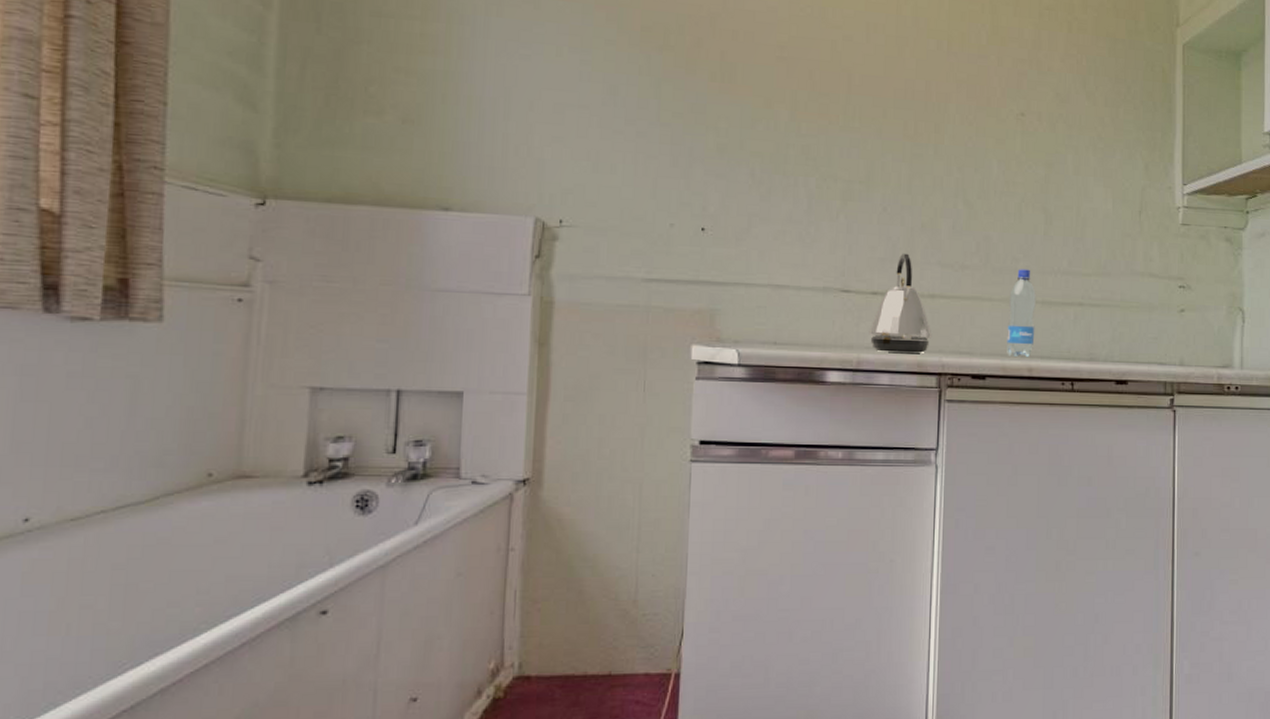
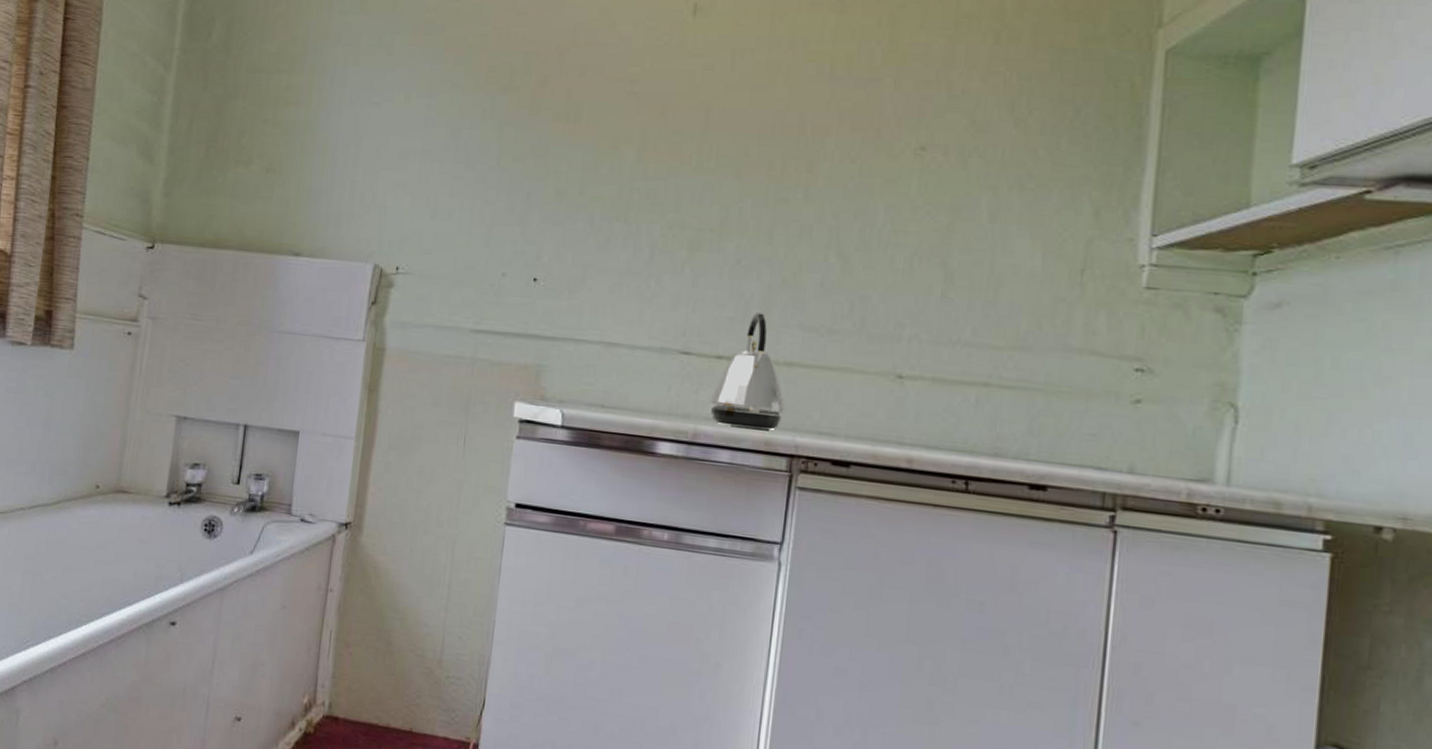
bottle: present [1007,269,1037,358] -> none [880,337,926,446]

